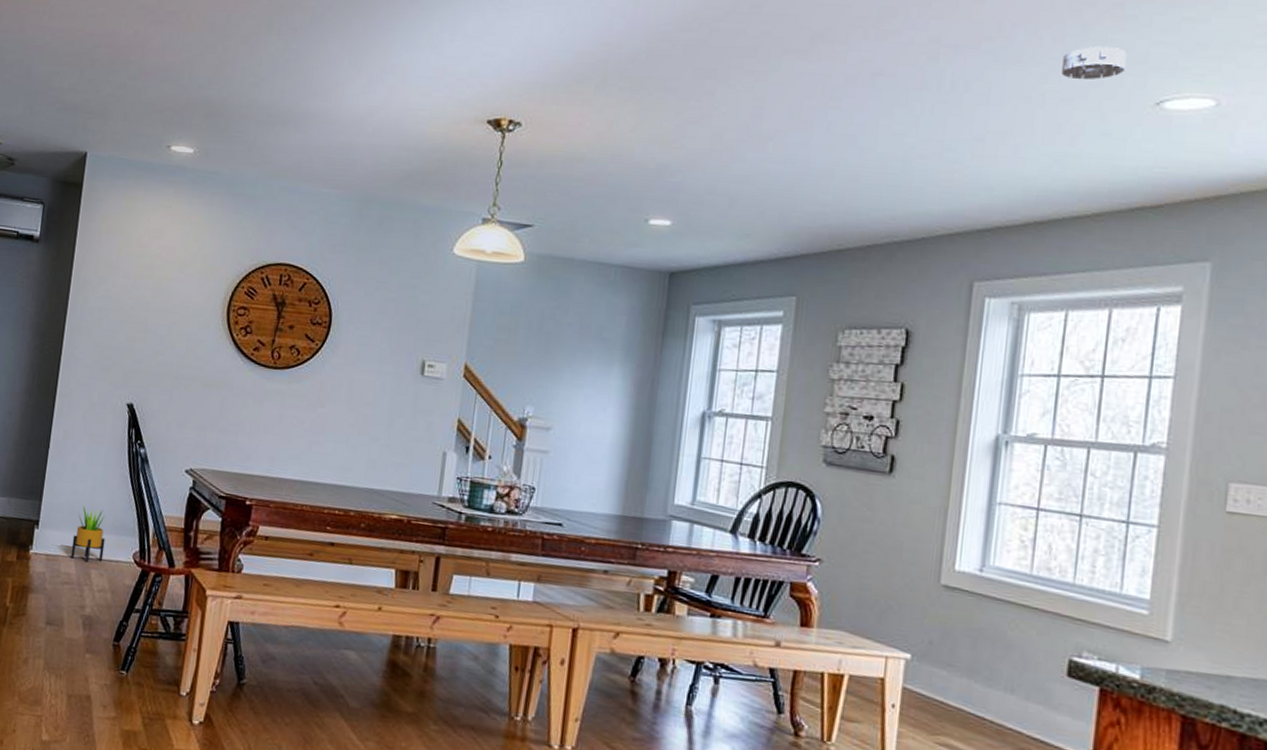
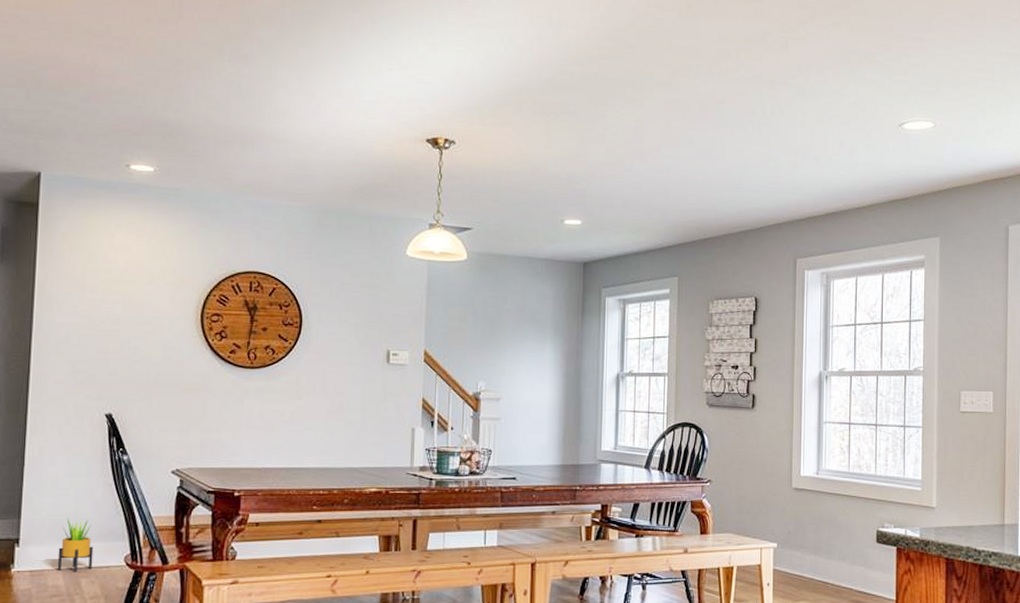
smoke detector: present [1062,46,1126,80] -> none [841,83,879,108]

